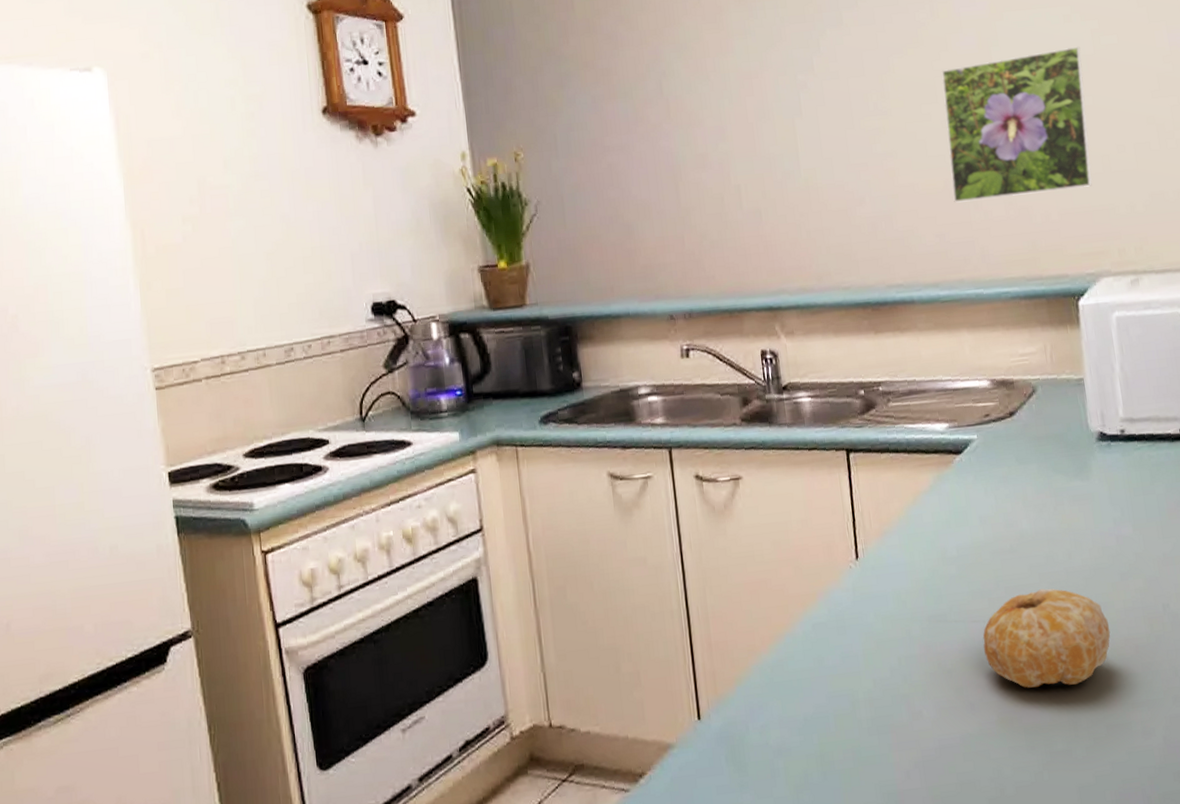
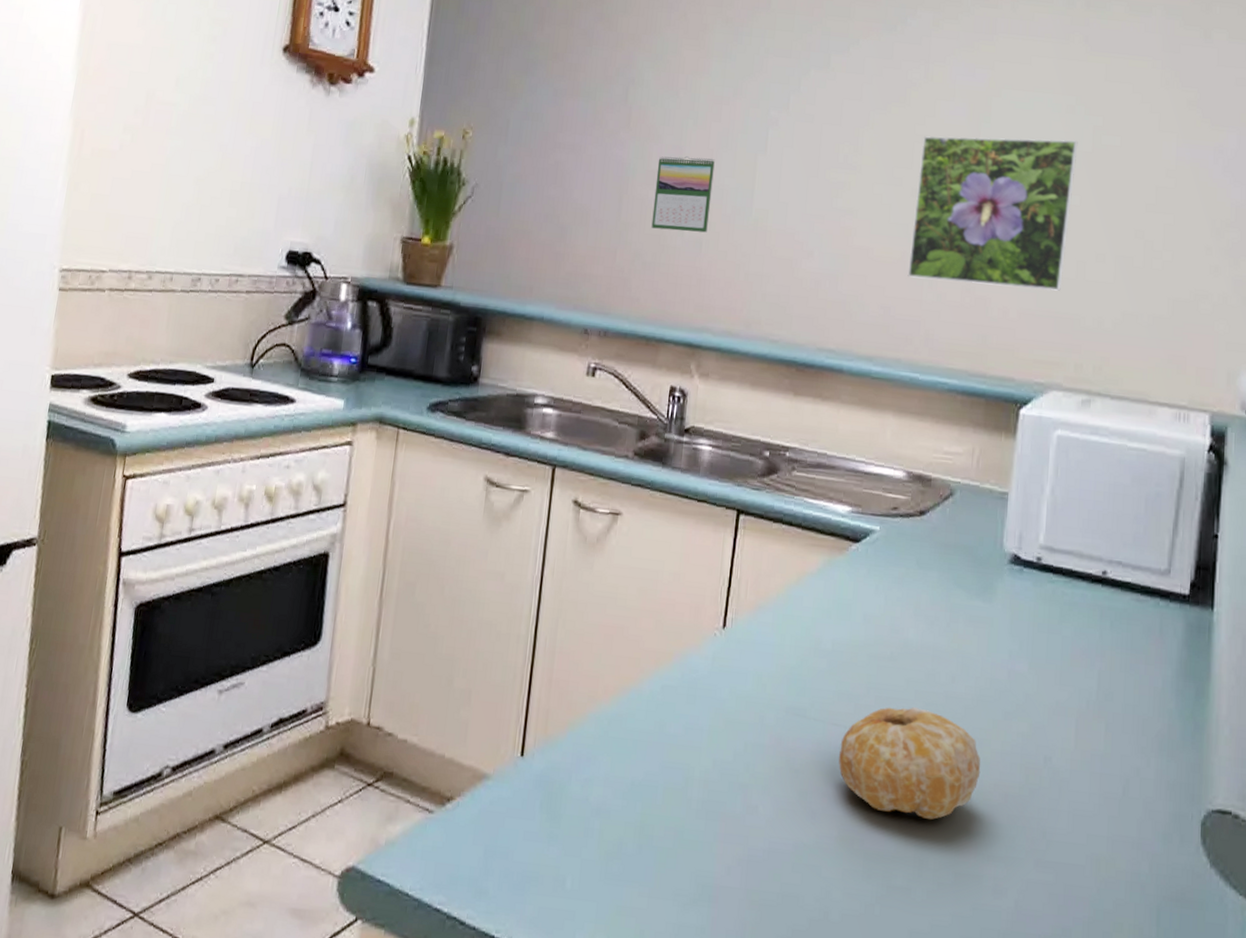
calendar: none [704,131,764,208] -> present [651,156,715,233]

